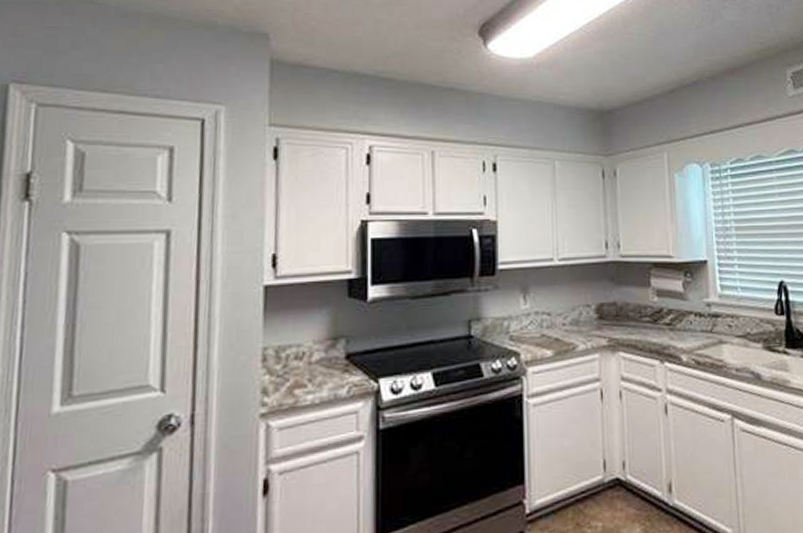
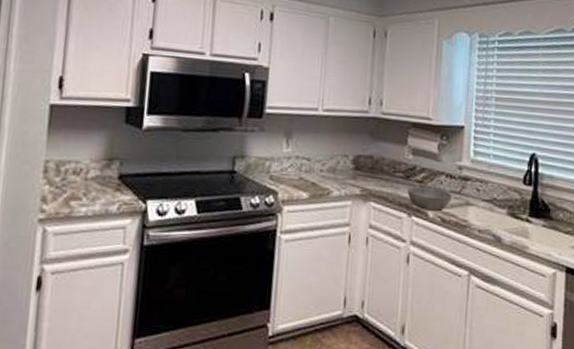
bowl: none [656,329,704,355] -> present [407,186,452,212]

